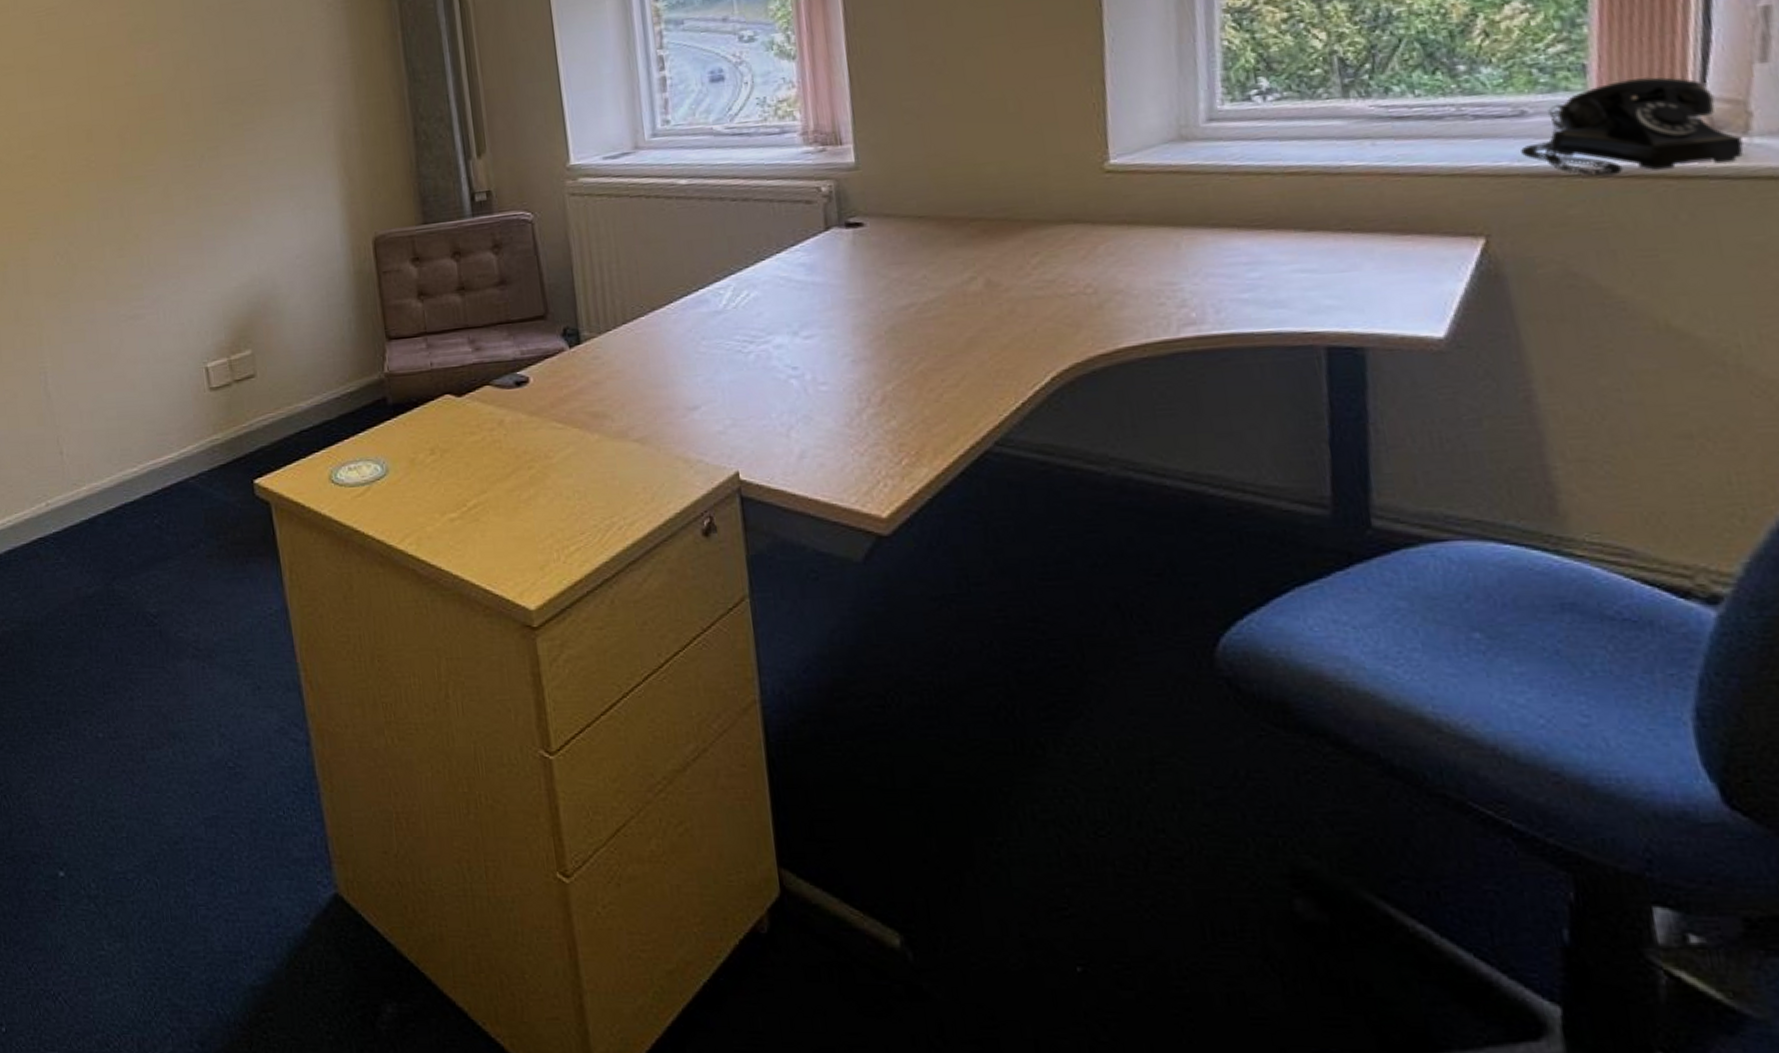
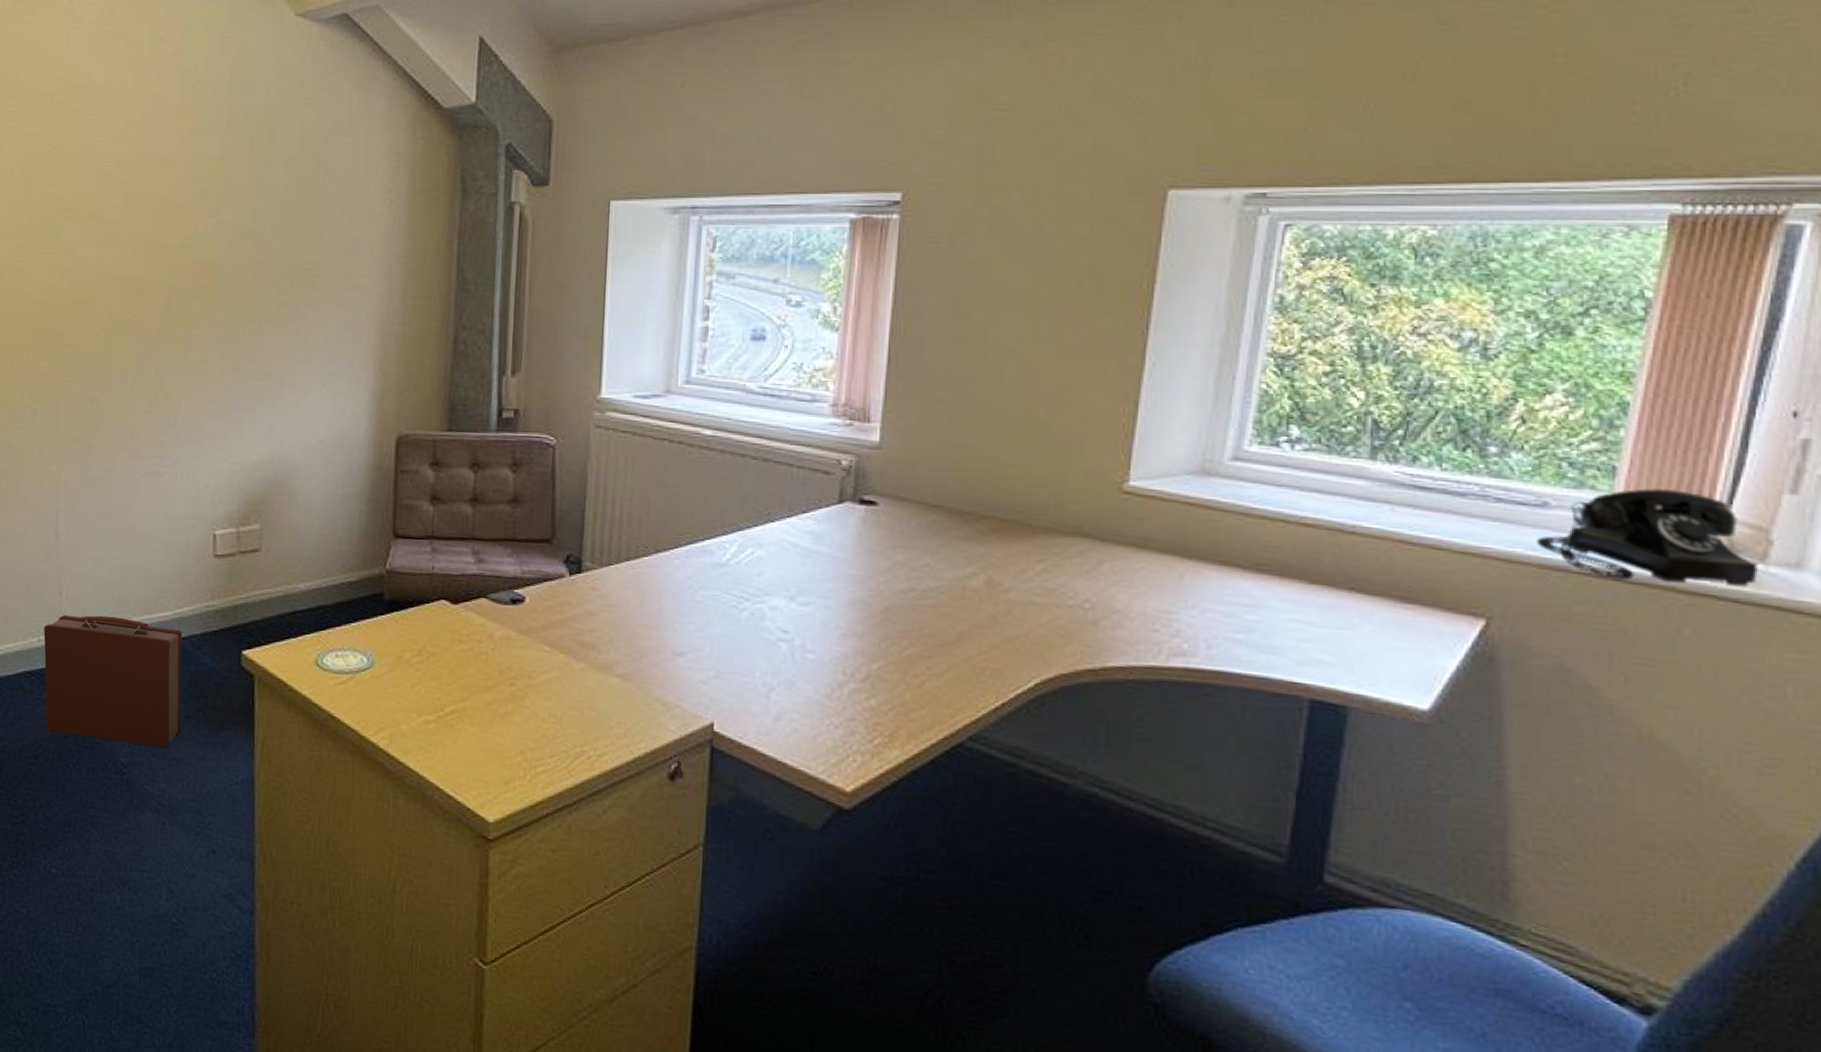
briefcase: none [50,467,205,595] -> present [43,615,183,748]

